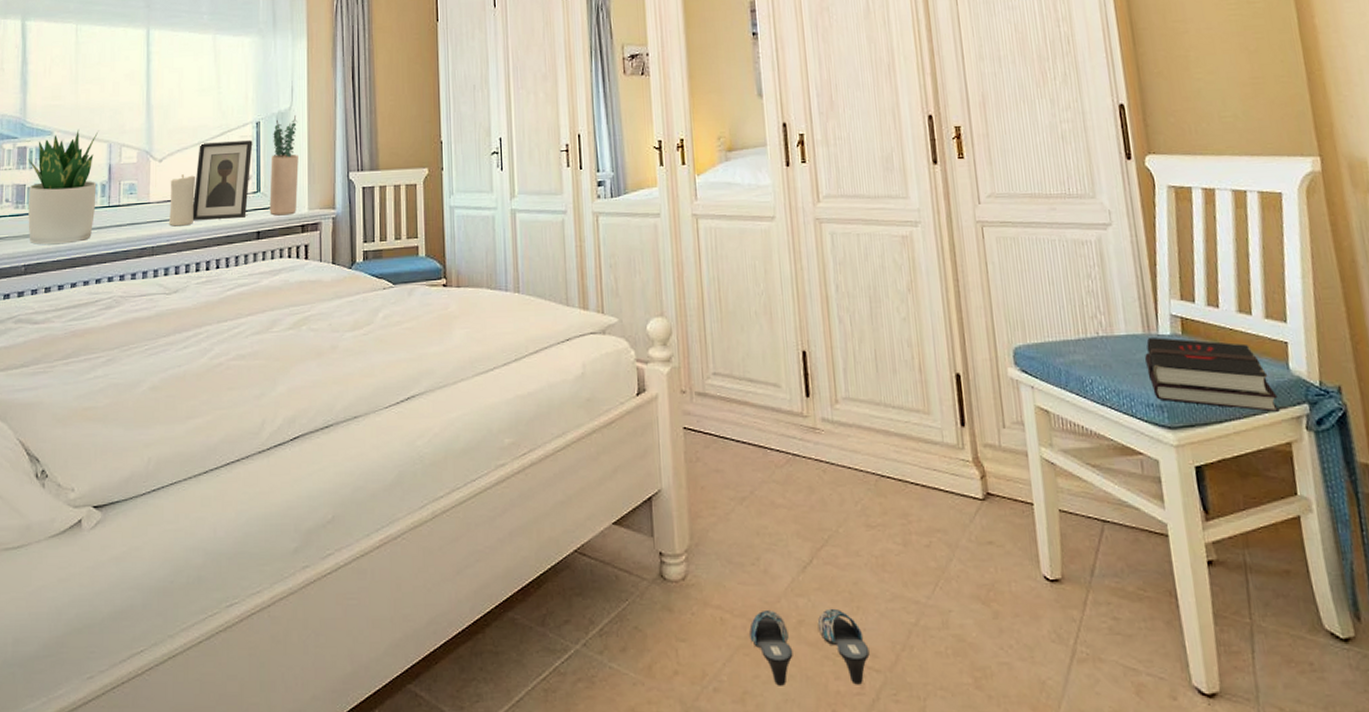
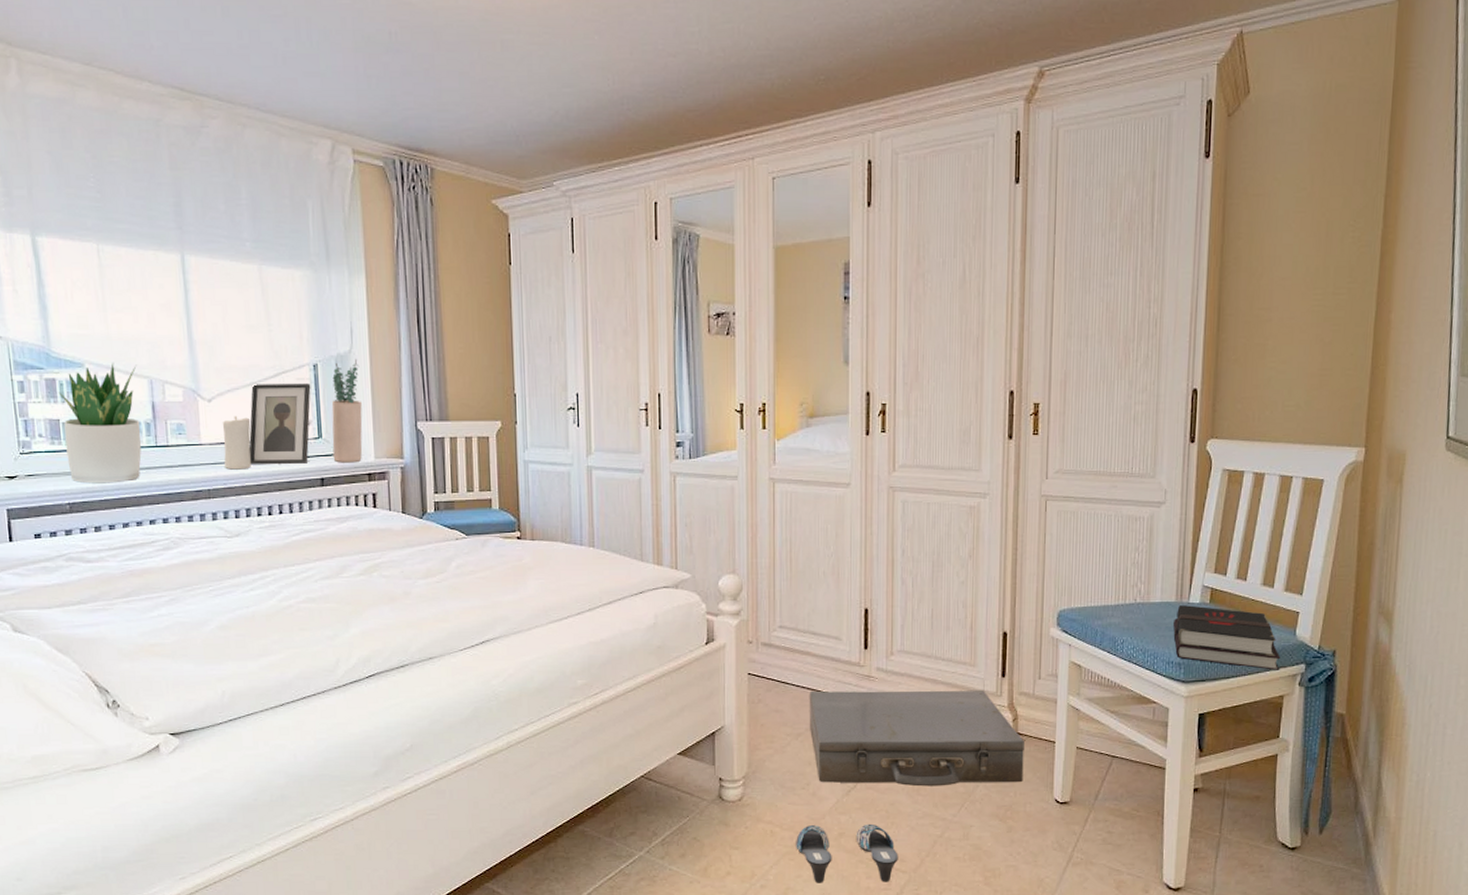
briefcase: none [750,443,1003,561] -> present [809,690,1024,787]

